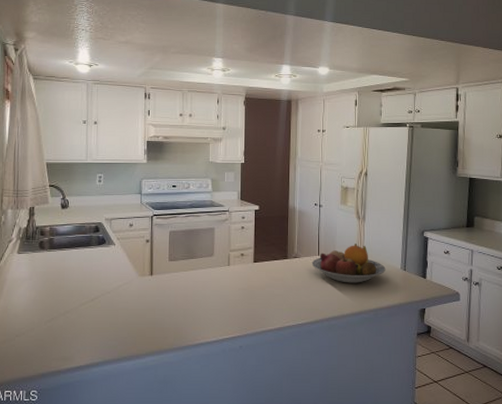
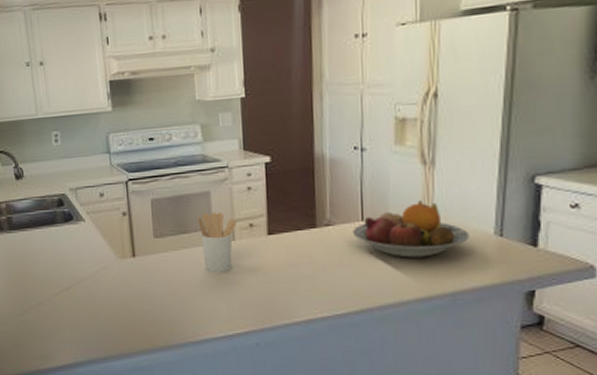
utensil holder: none [204,243,232,290] -> present [198,212,237,273]

